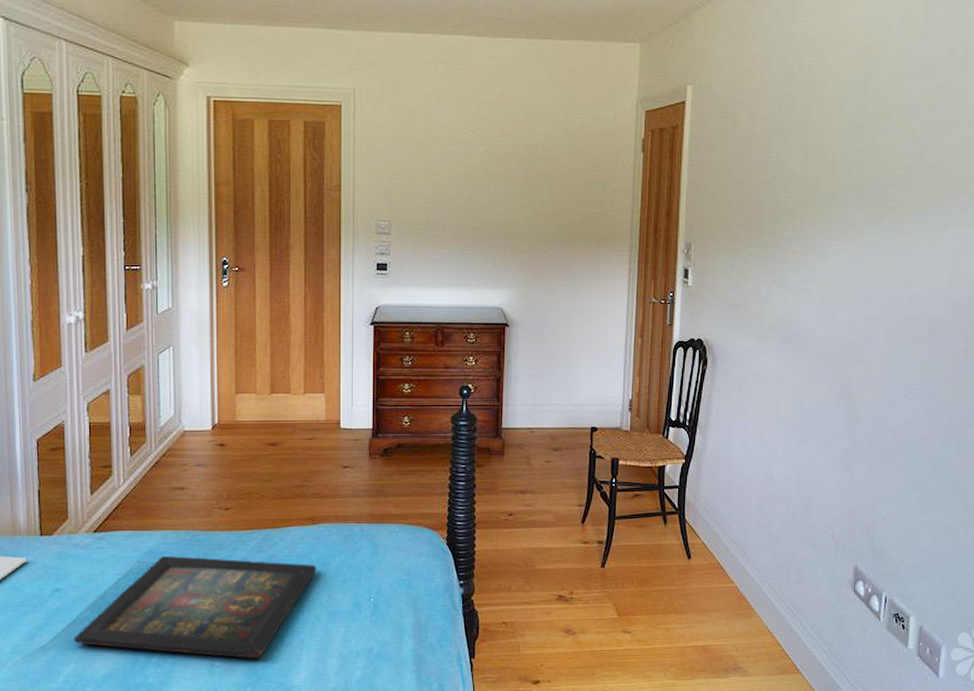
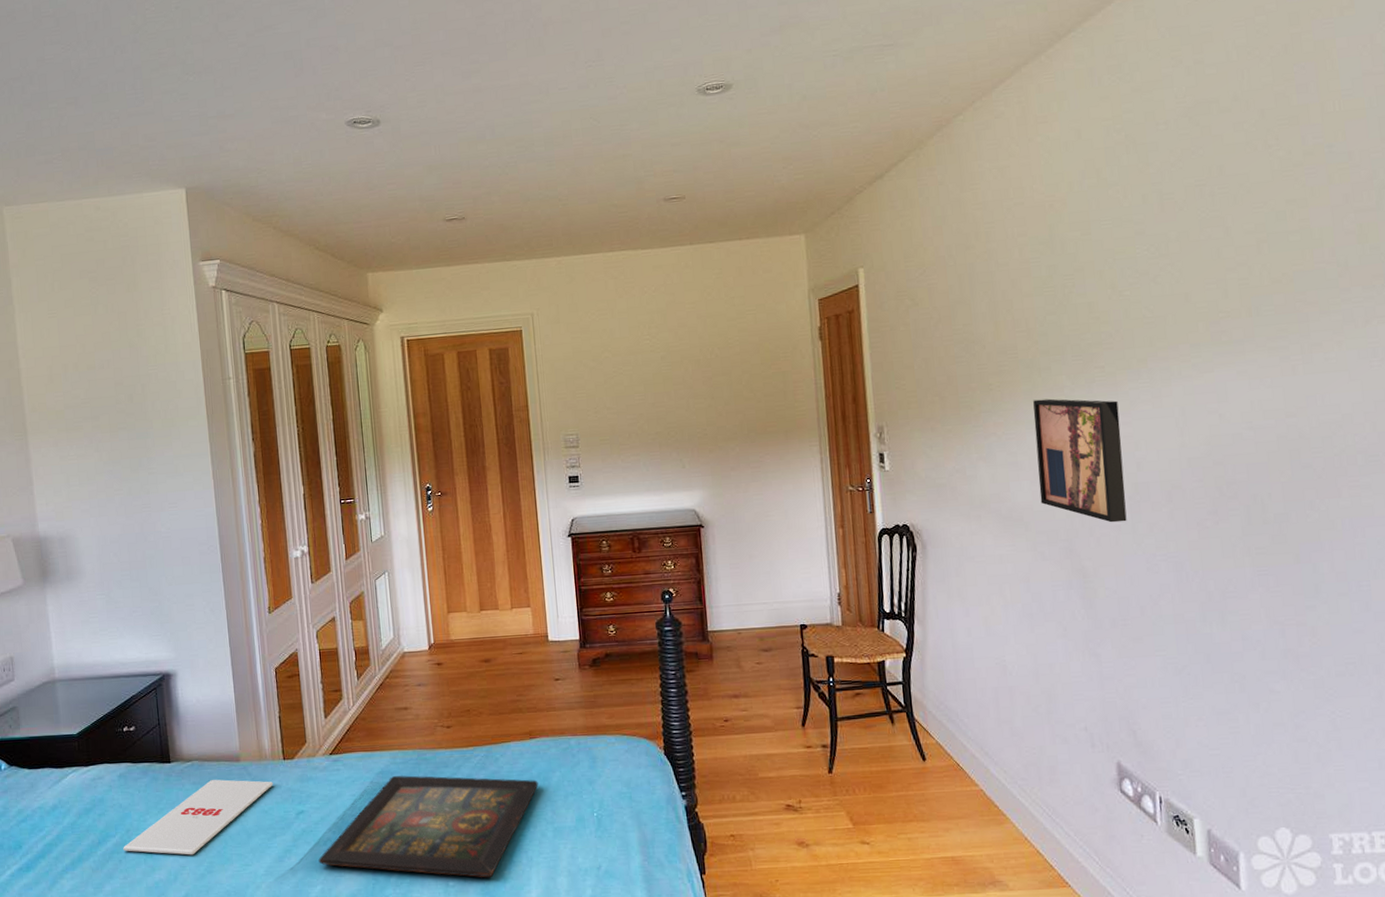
wall art: none [823,232,902,352] -> present [1033,398,1127,523]

